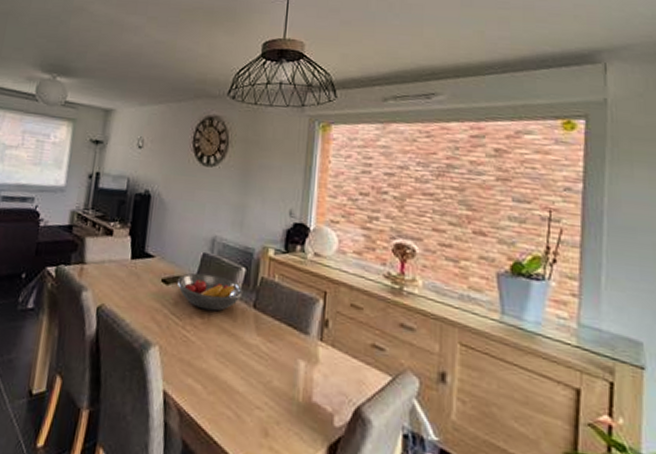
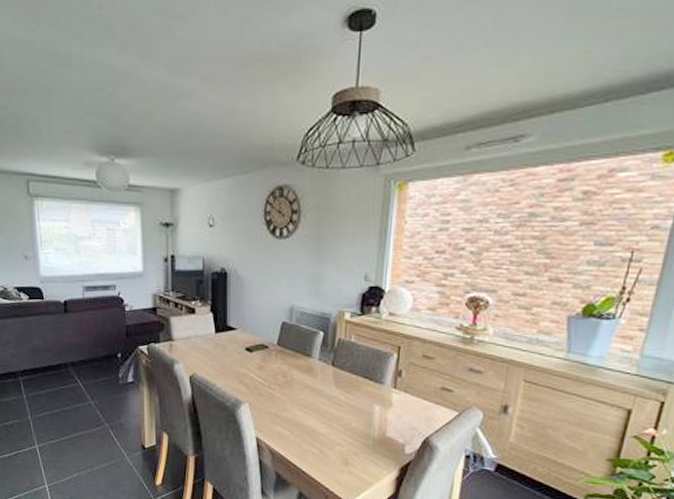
fruit bowl: present [176,272,243,312] -> none [259,340,322,371]

